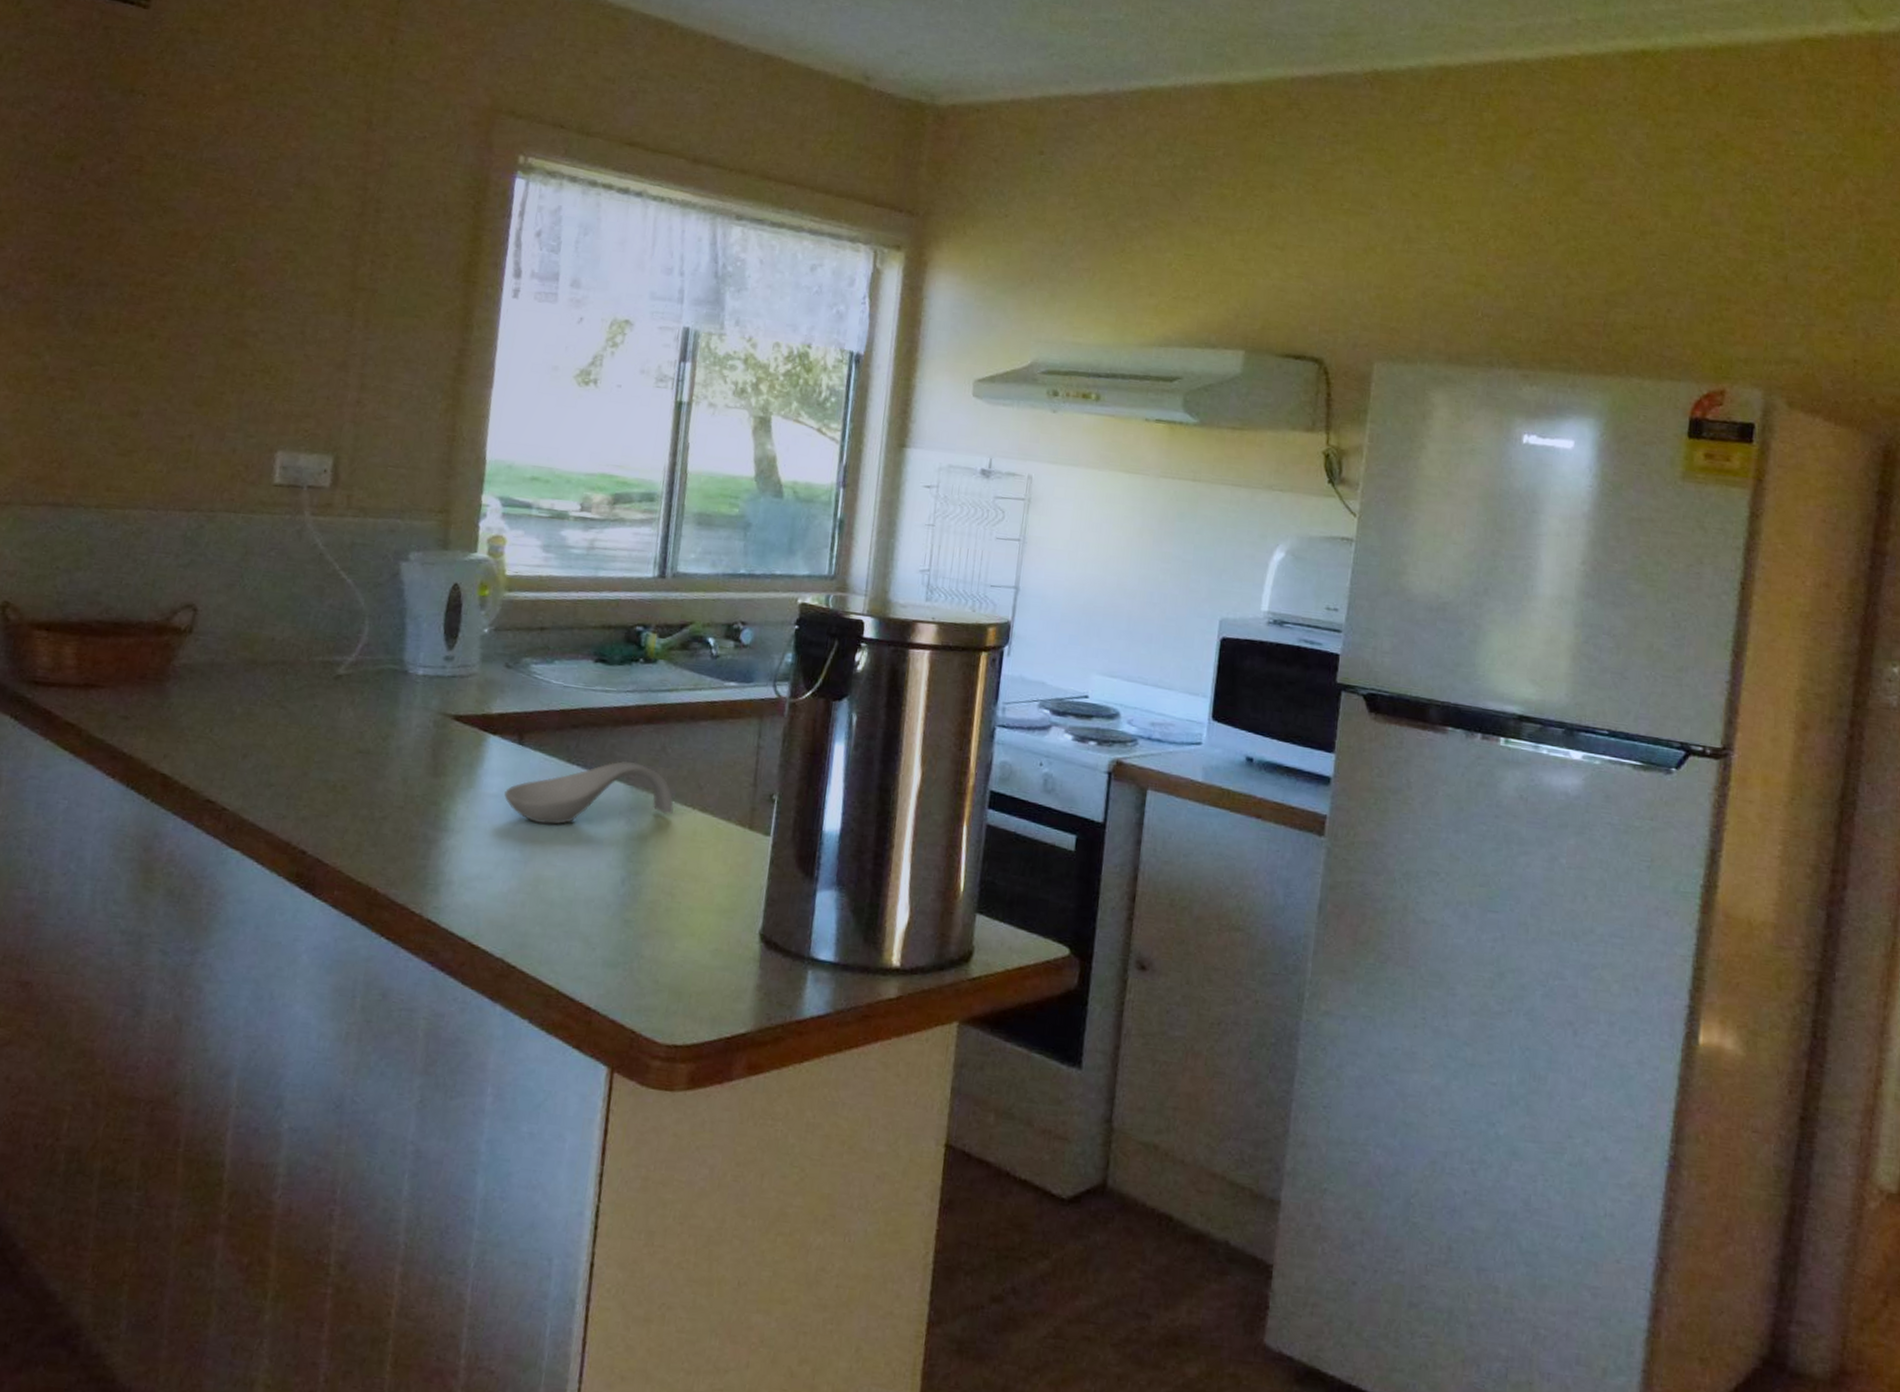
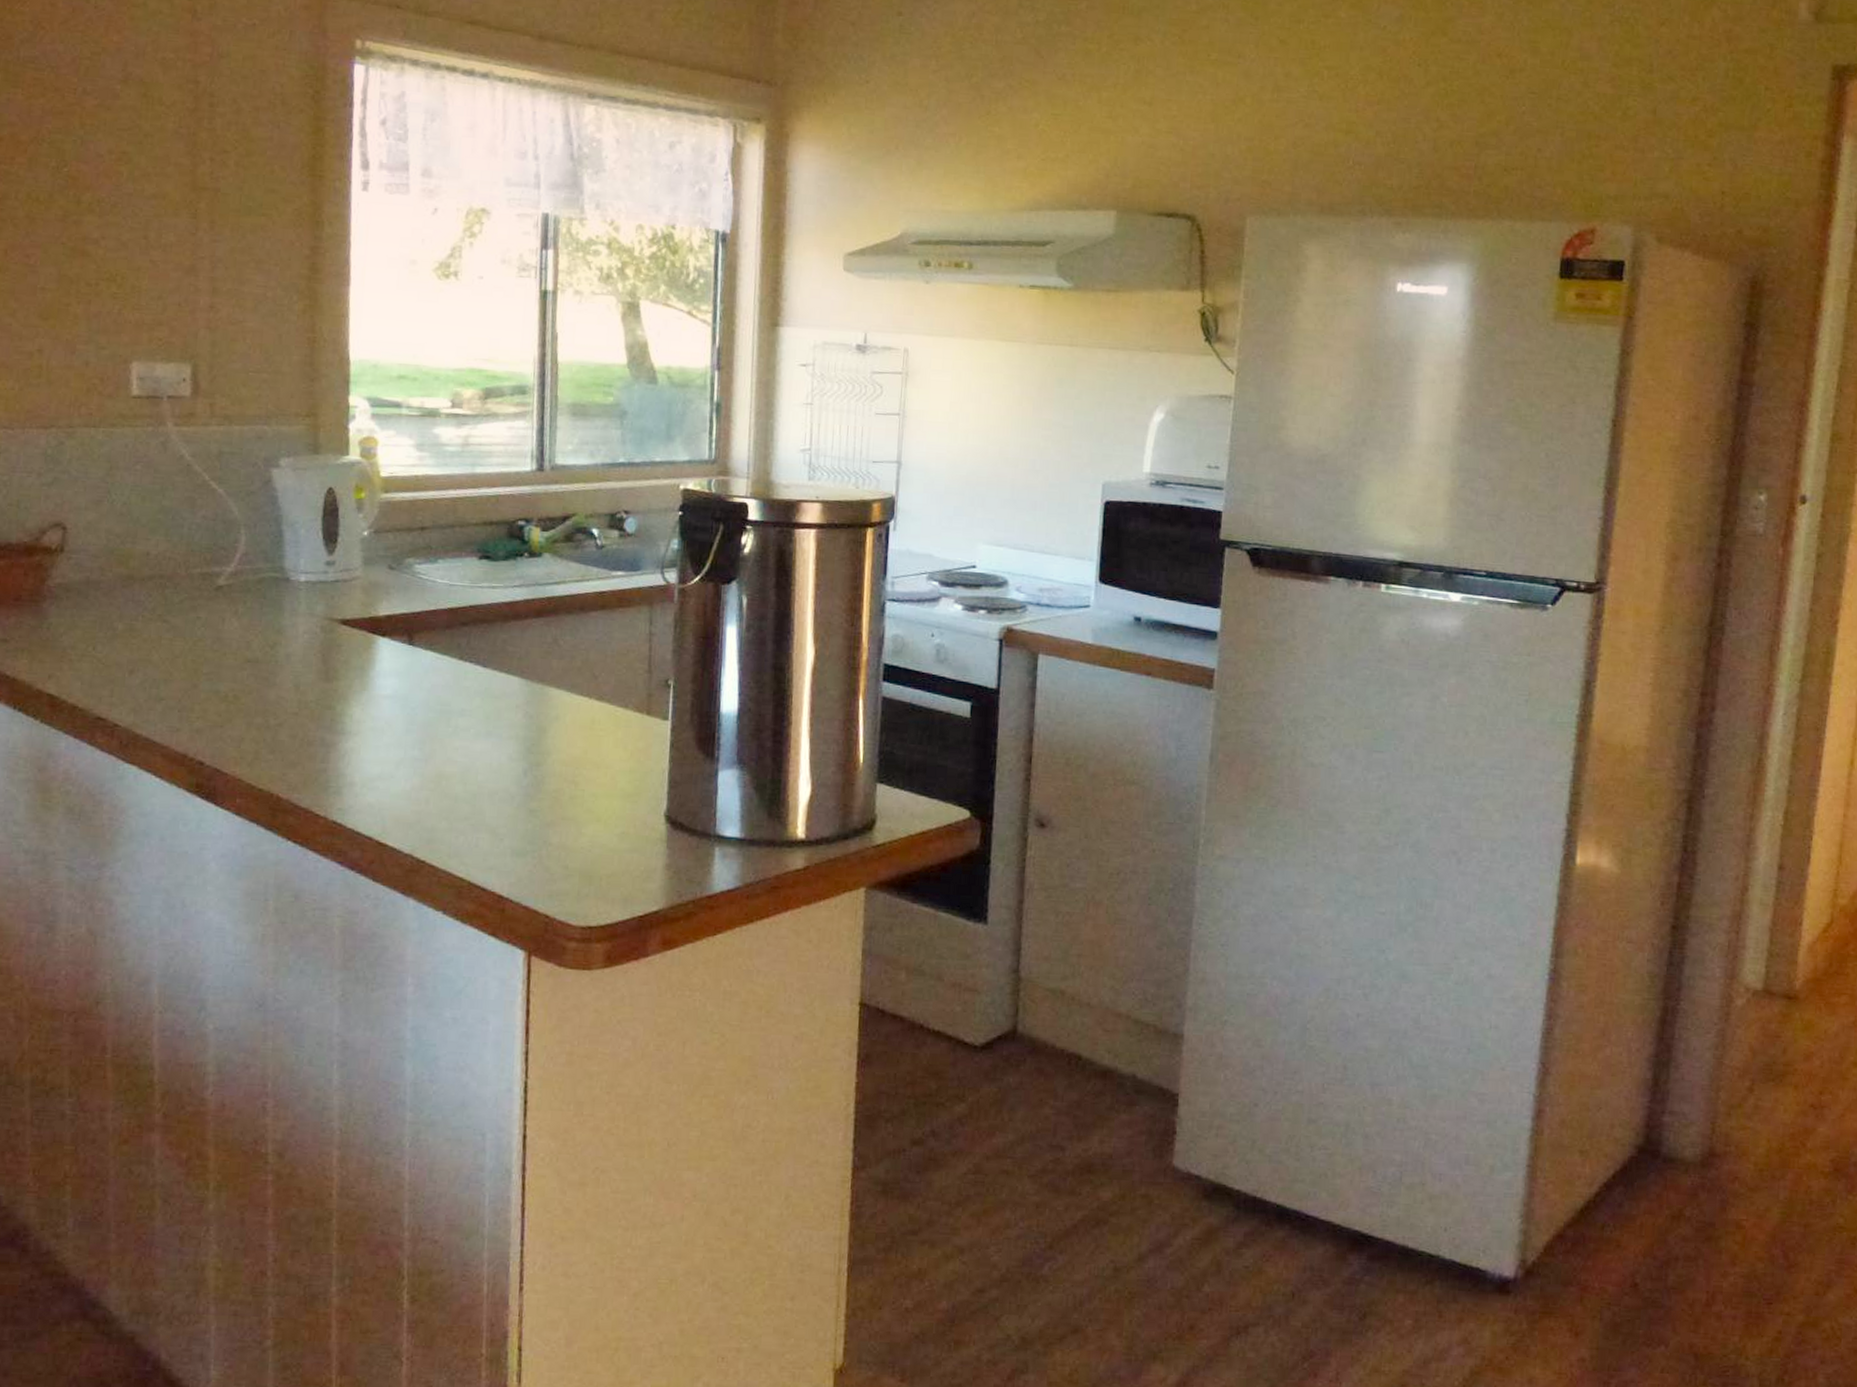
spoon rest: present [504,761,674,824] -> none [399,655,570,722]

